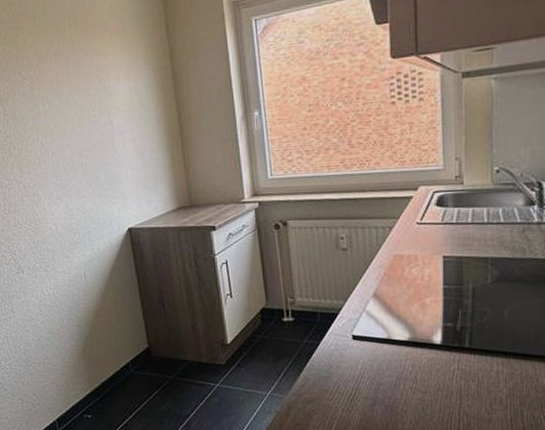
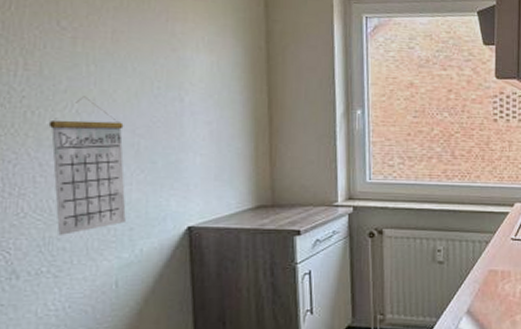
calendar: none [25,130,85,239] -> present [48,96,126,235]

